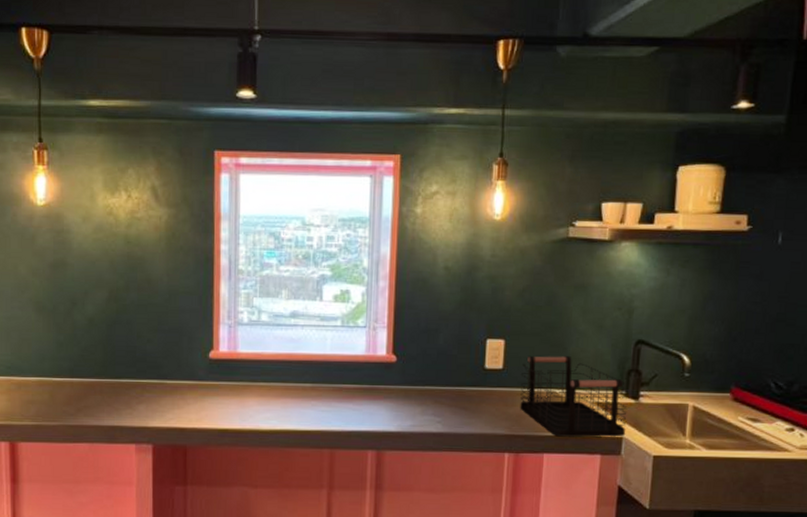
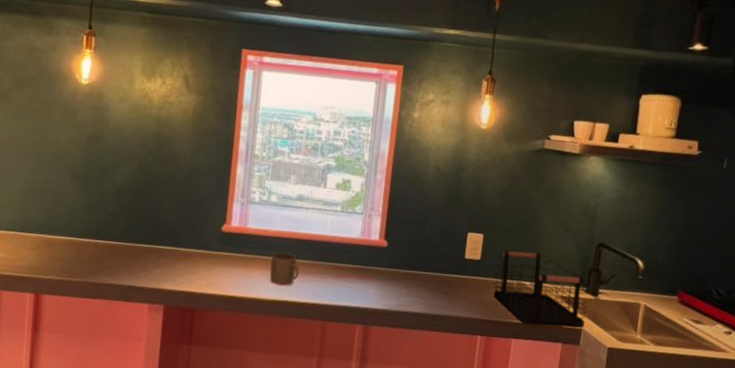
mug: none [266,376,300,413] -> present [269,252,300,286]

